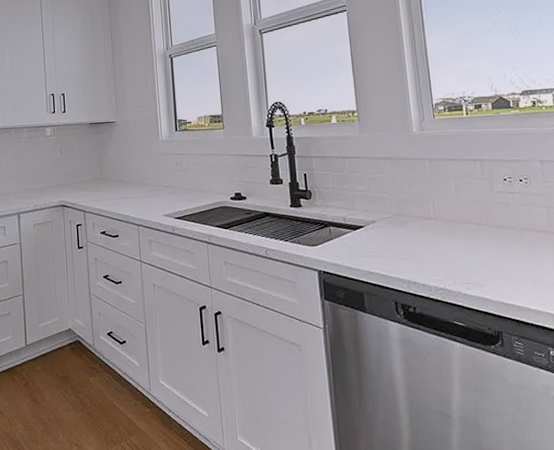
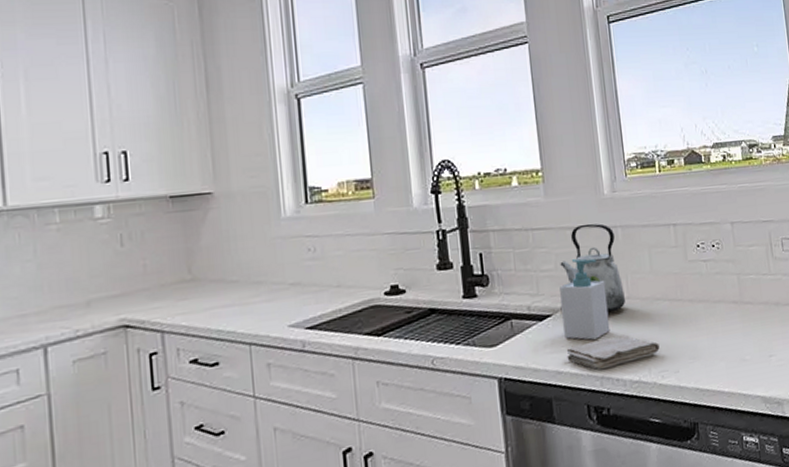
kettle: none [372,155,432,229] -> present [560,223,625,313]
soap bottle: none [372,183,417,250] -> present [560,258,610,340]
washcloth: none [377,249,465,274] -> present [567,335,660,369]

